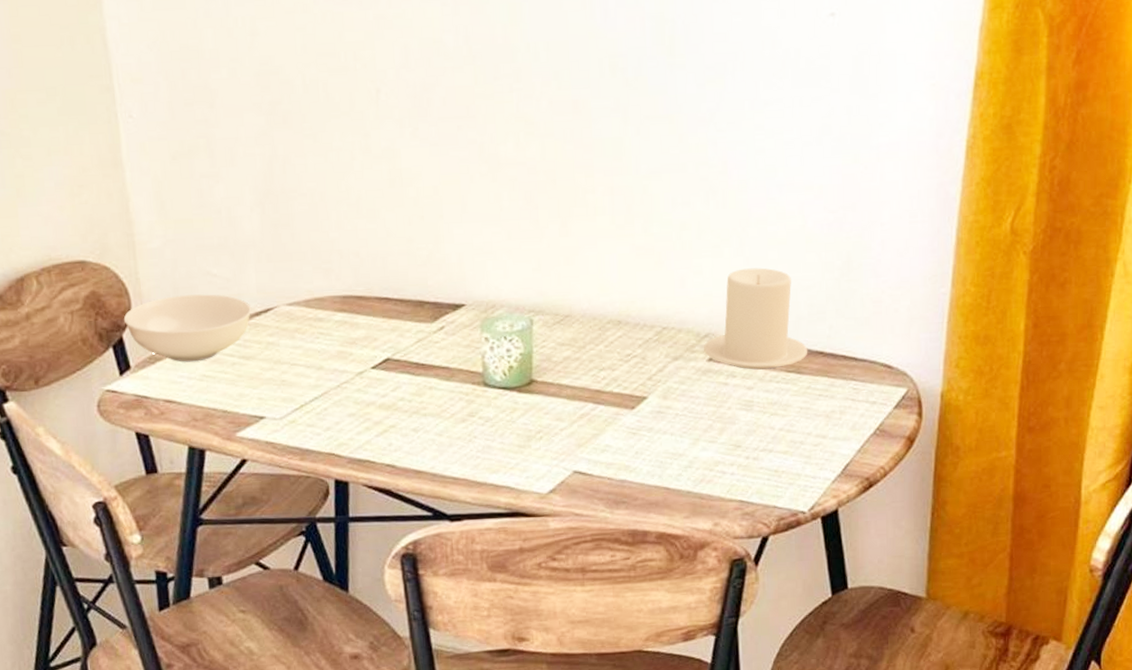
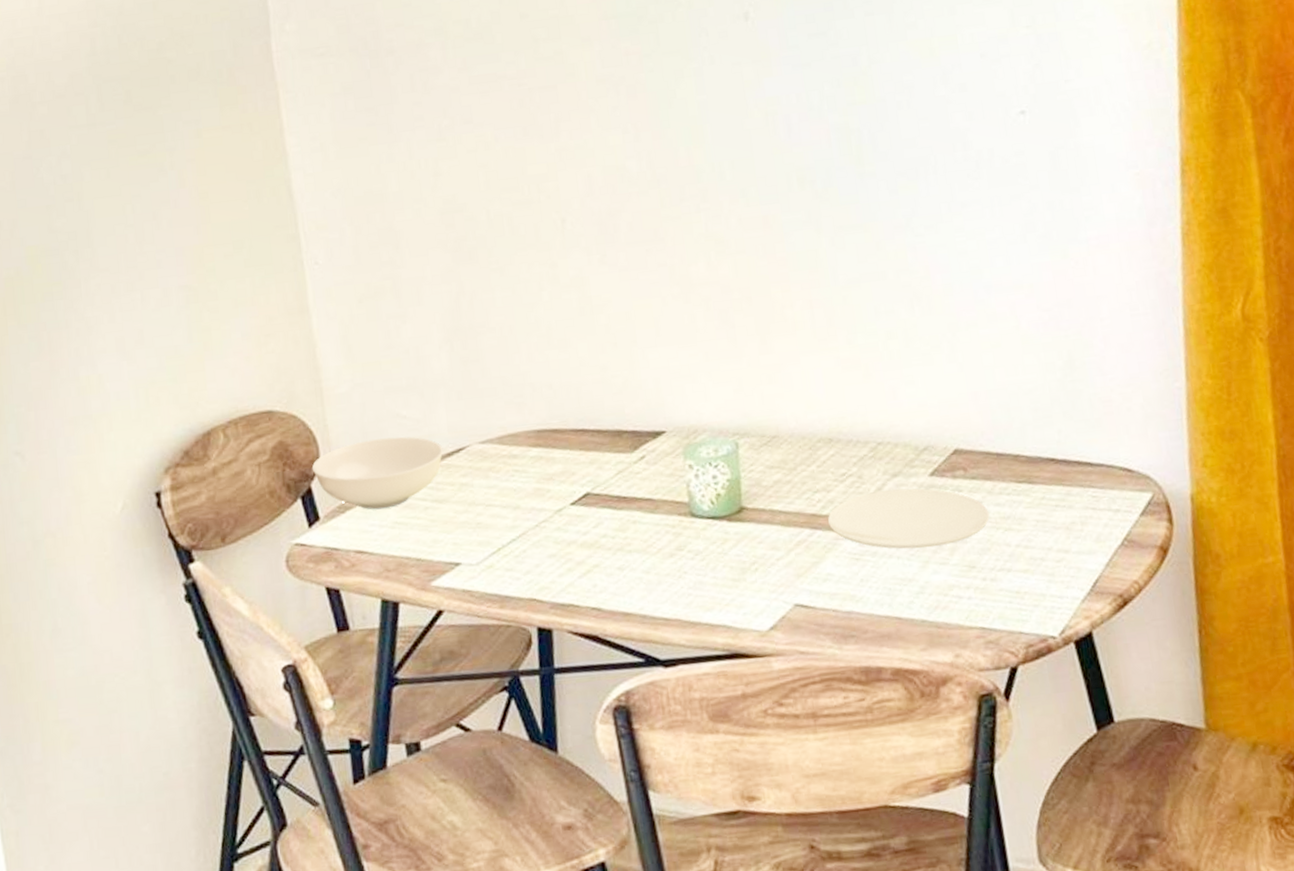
plate: none [610,371,758,427] -> present [827,488,990,549]
candle: present [704,267,808,370] -> none [924,373,1038,483]

